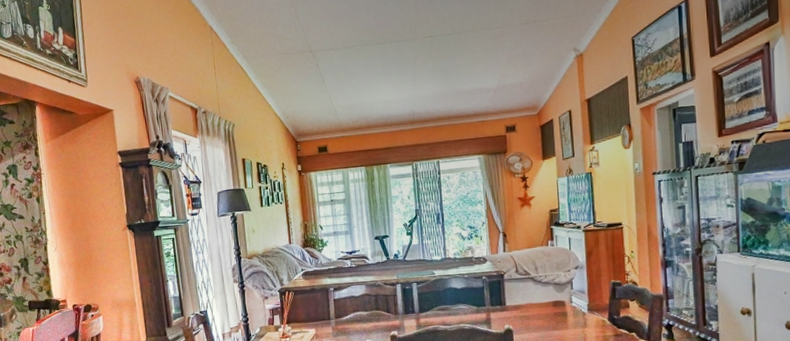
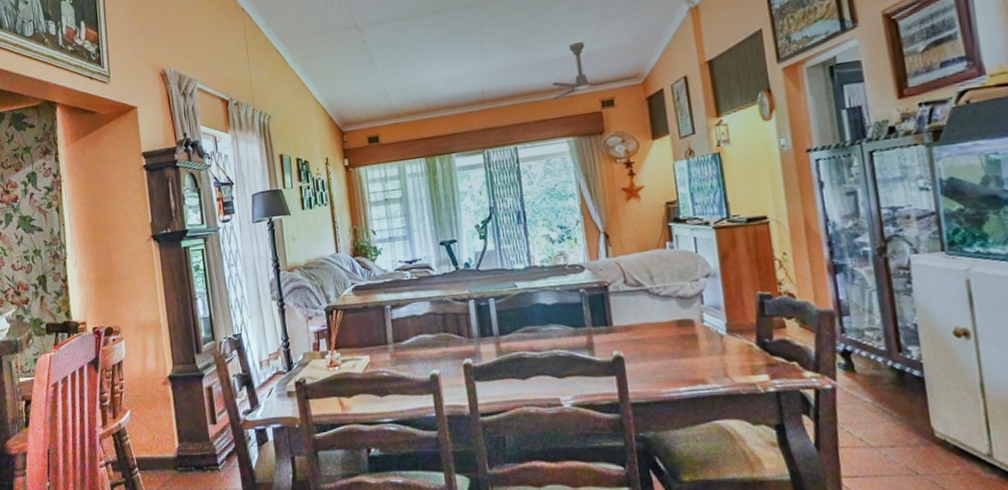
ceiling fan: none [467,77,535,124] -> present [551,42,638,101]

